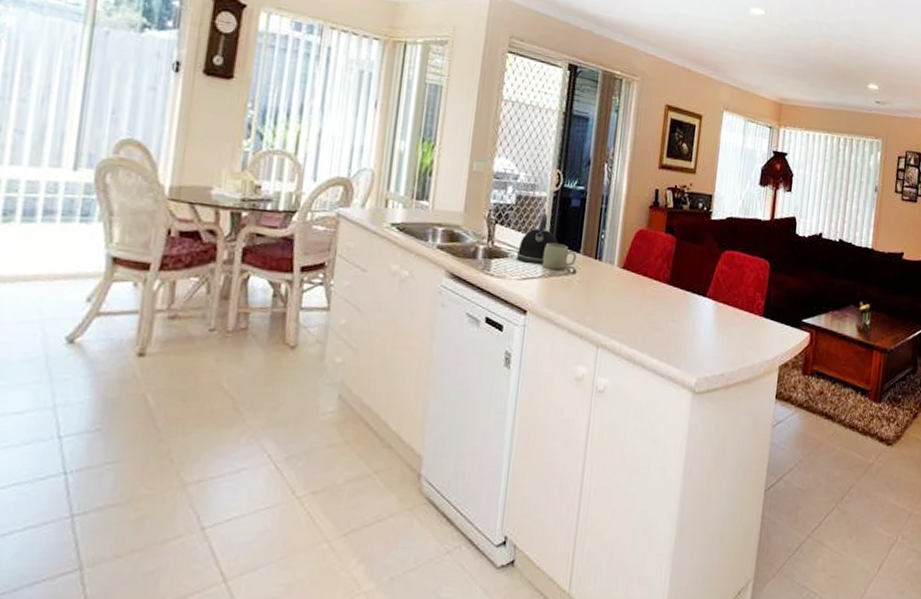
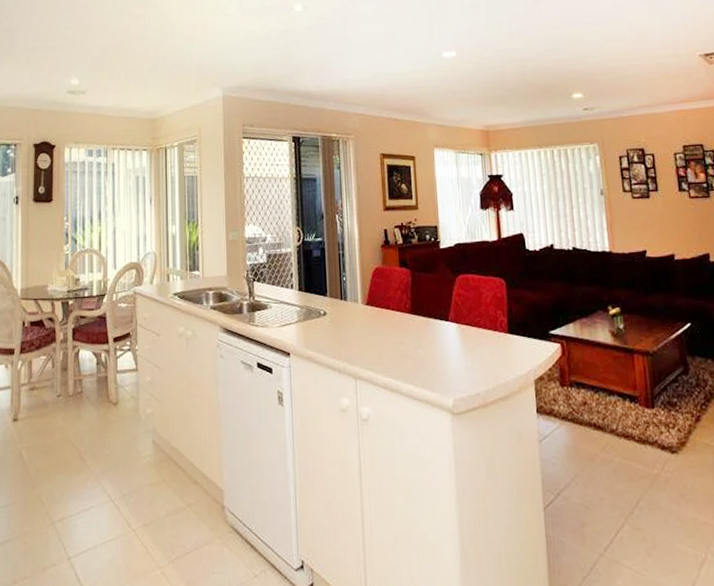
kettle: present [516,213,559,265] -> none [274,266,307,312]
mug: present [541,242,577,272] -> none [295,290,325,315]

